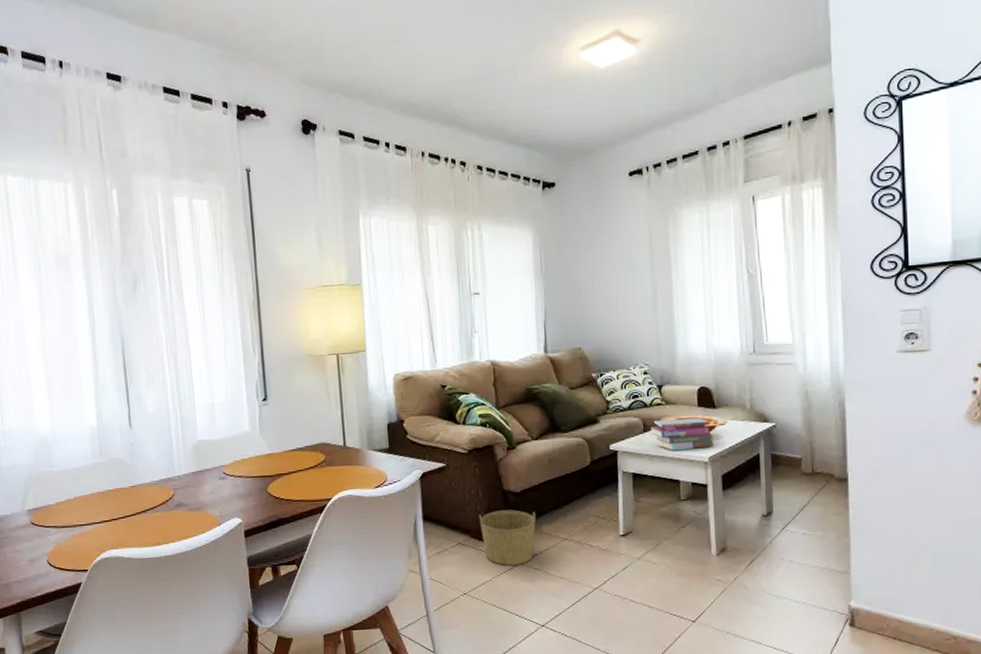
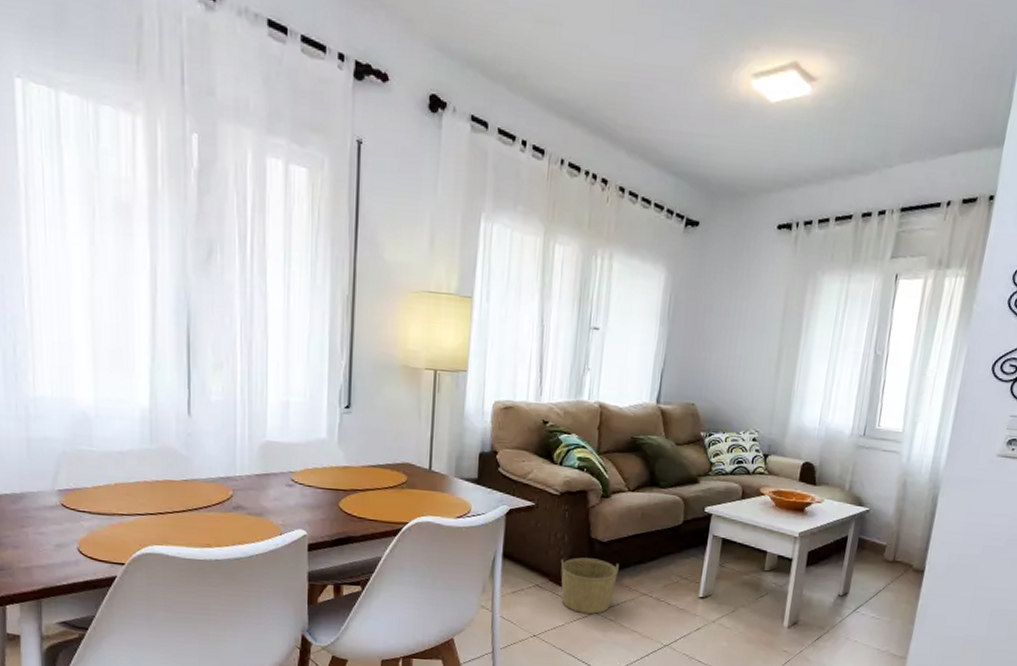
books: present [650,417,714,451] -> none [748,488,807,524]

